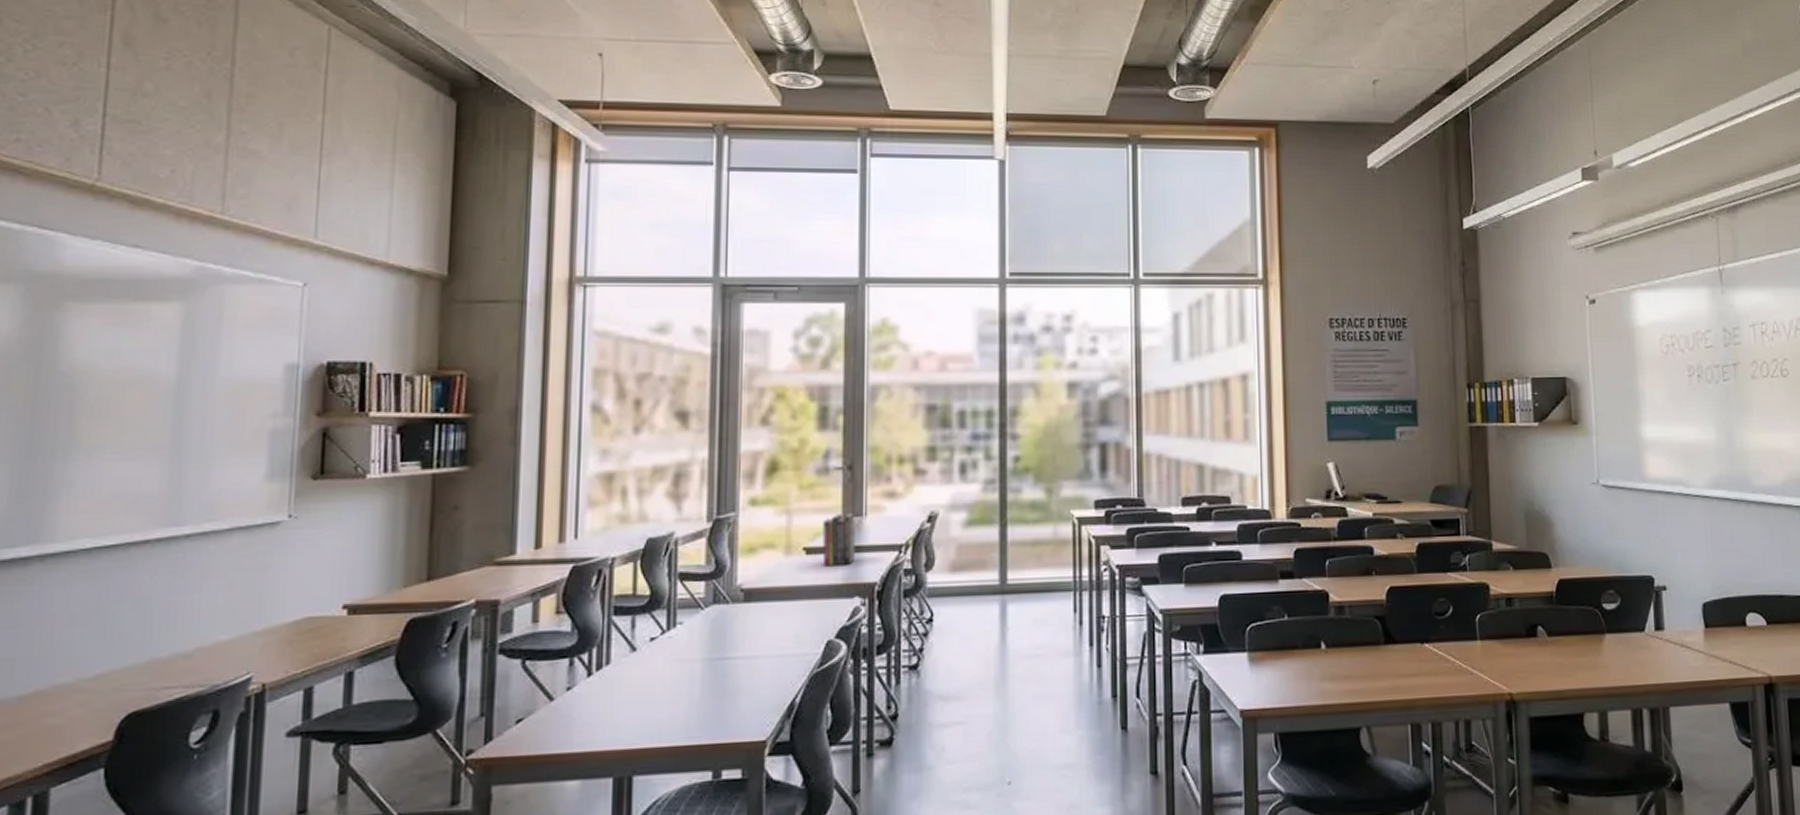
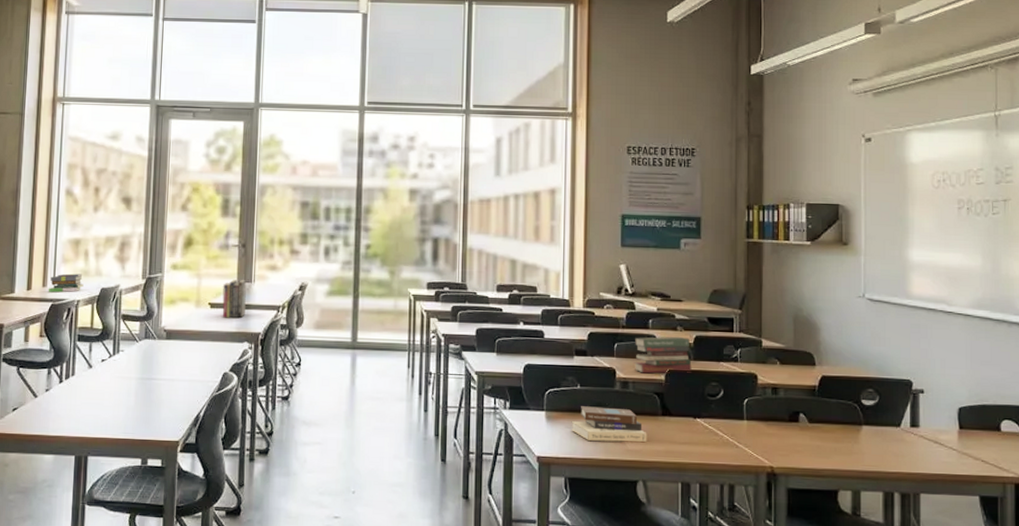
books: none [567,520,621,550] -> present [48,273,84,293]
books: none [1279,640,1369,684] -> present [571,406,647,443]
books: none [1349,545,1416,594] -> present [634,336,692,374]

